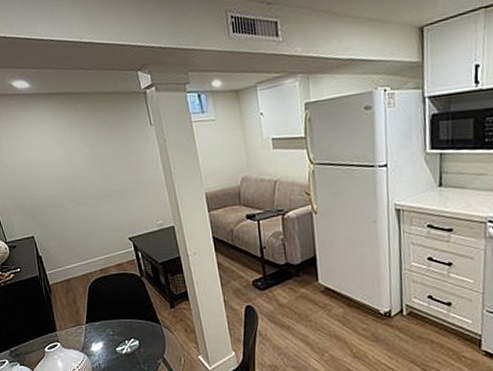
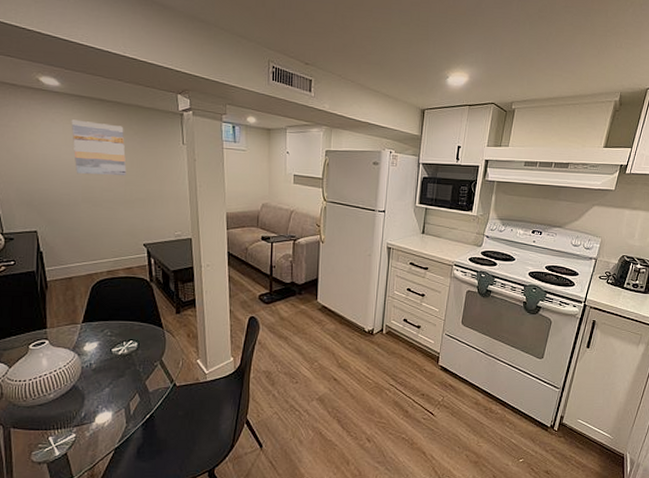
wall art: none [45,117,102,175] -> present [71,119,127,175]

